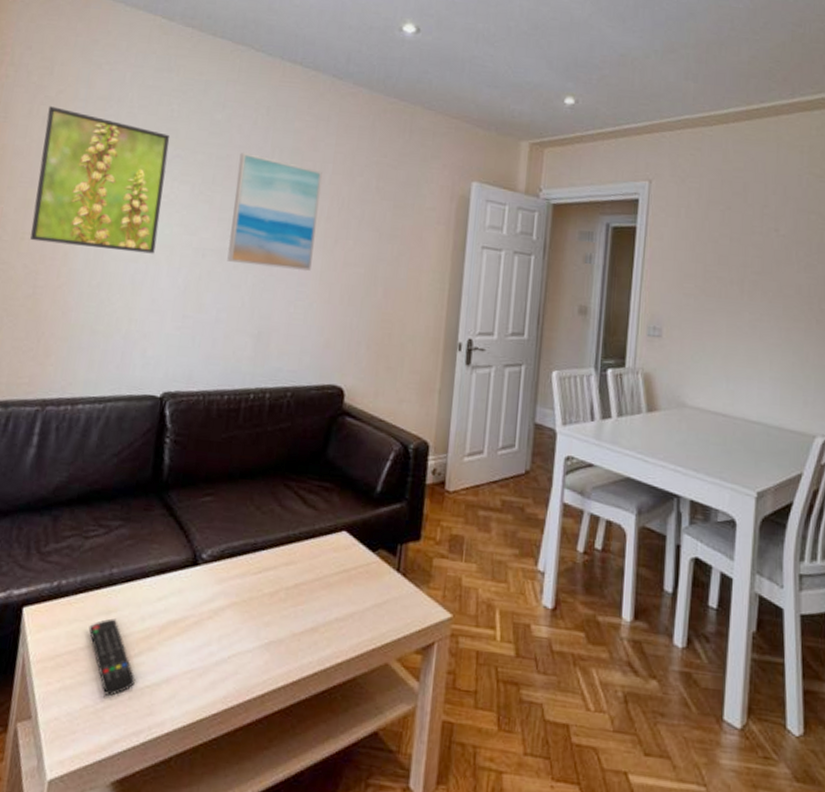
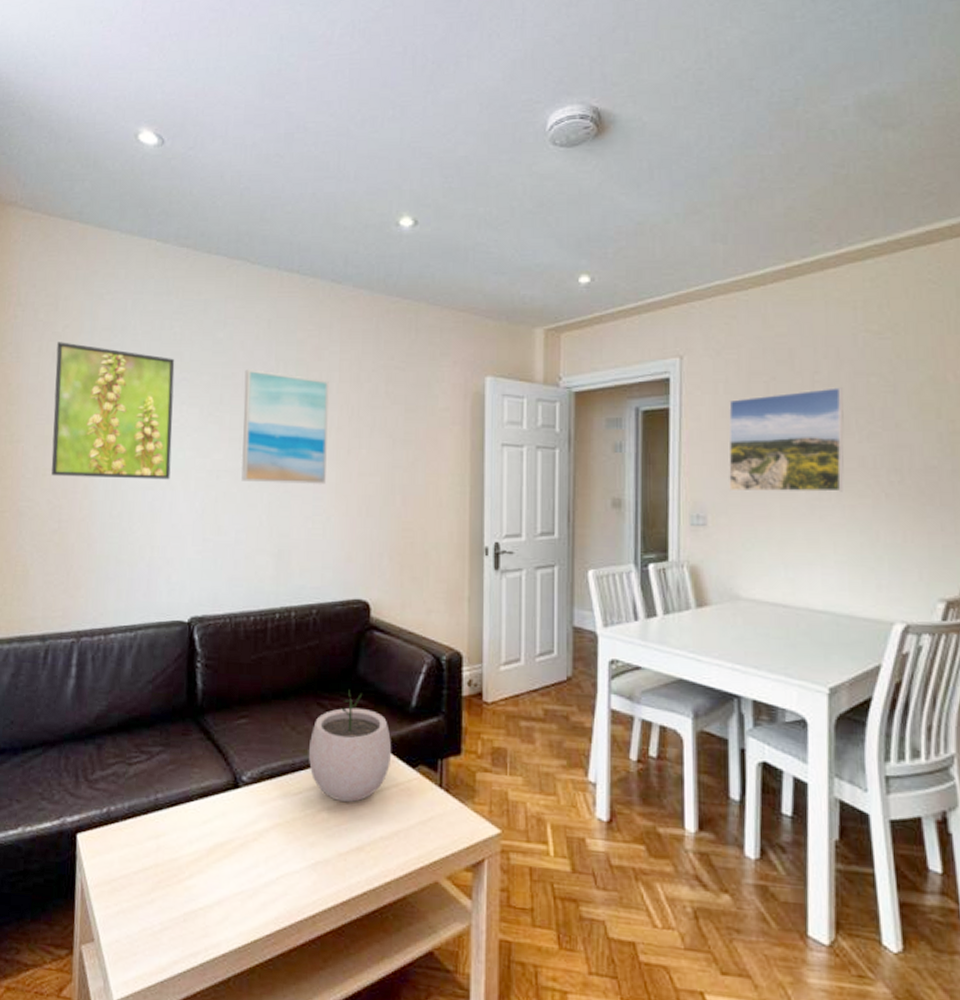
remote control: present [88,618,135,696] -> none [140,842,188,918]
plant pot: none [270,472,354,584] -> present [308,689,392,803]
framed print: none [684,221,787,315] -> present [728,387,844,492]

